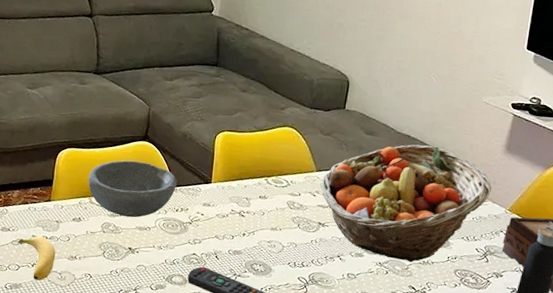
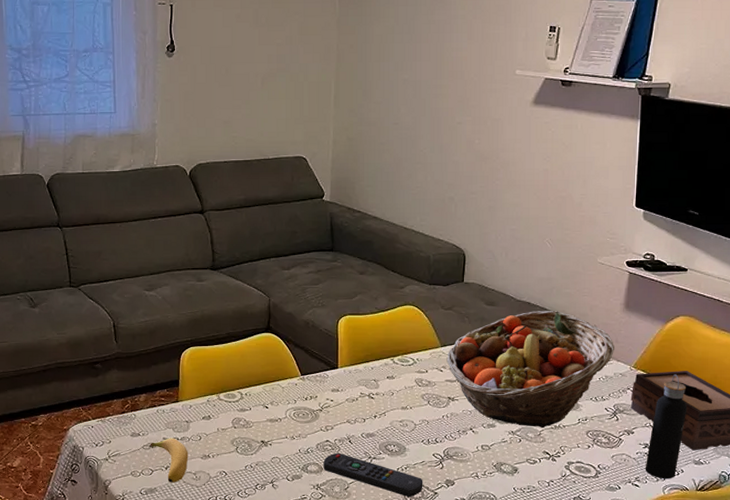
bowl: present [88,160,178,218] -> none [215,353,304,411]

